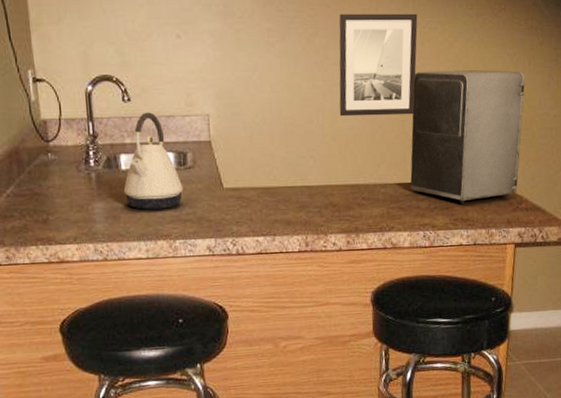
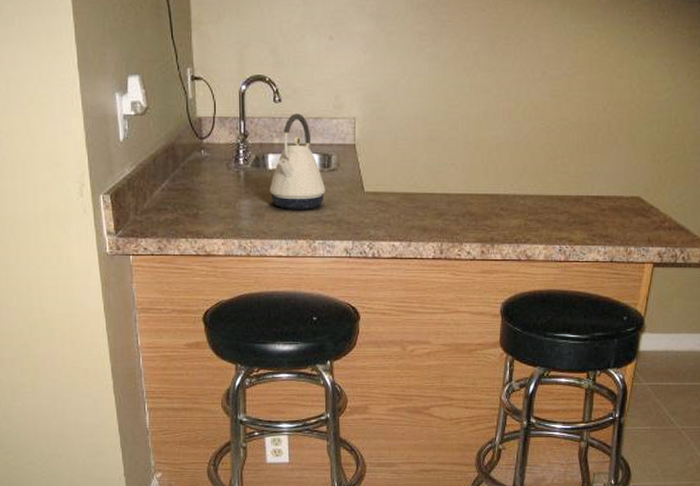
wall art: present [339,13,418,117] -> none [484,18,575,125]
speaker: present [410,70,526,204] -> none [550,80,683,220]

